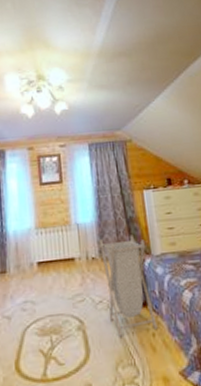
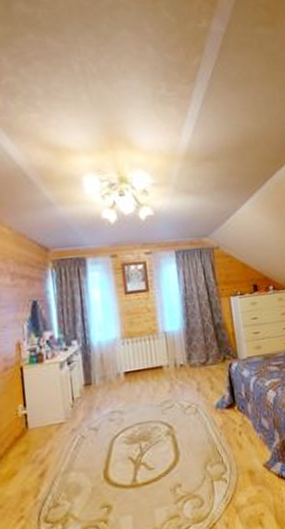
laundry hamper: present [98,235,158,337] -> none [186,340,244,438]

